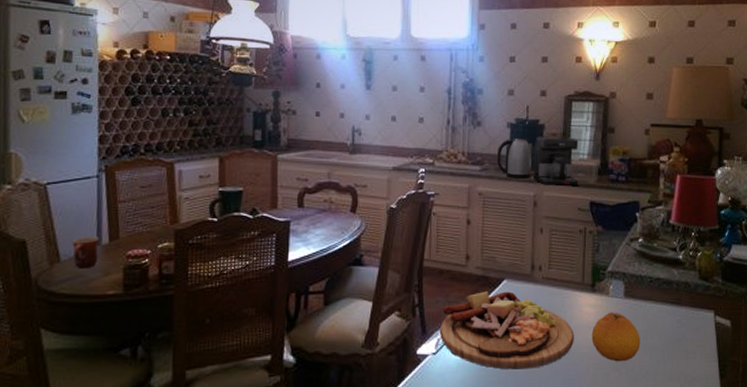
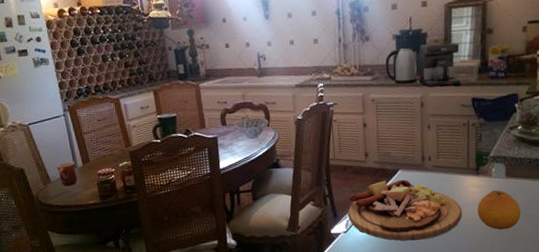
bowl: none [314,201,356,228] -> present [234,117,269,140]

